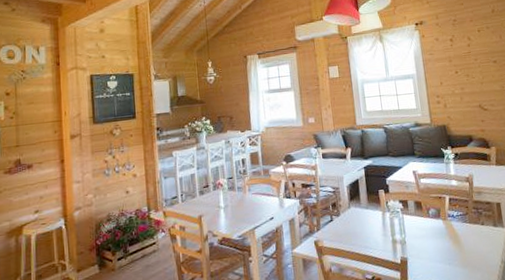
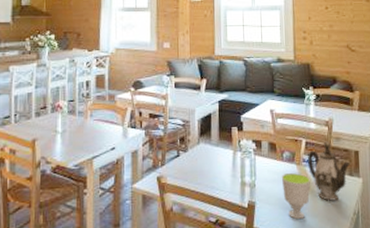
cup: none [429,228,458,271] -> present [281,173,311,219]
teapot: none [452,195,494,252] -> present [308,141,351,201]

